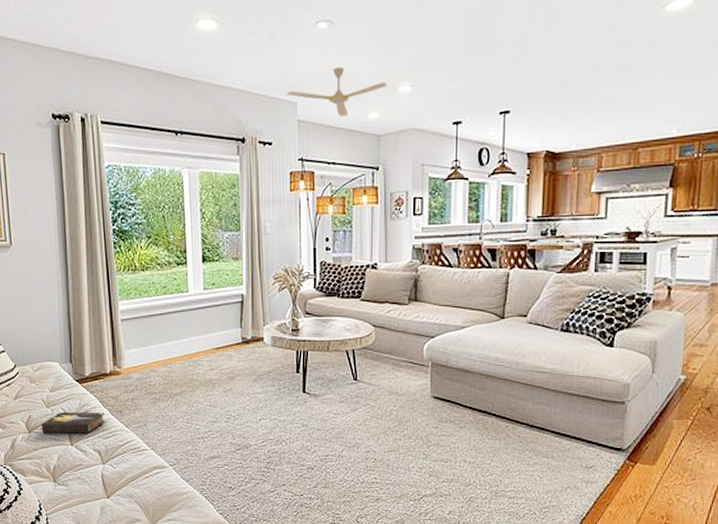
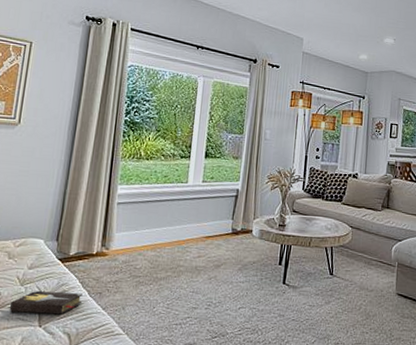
ceiling fan: present [286,66,386,117] -> none [295,17,375,55]

